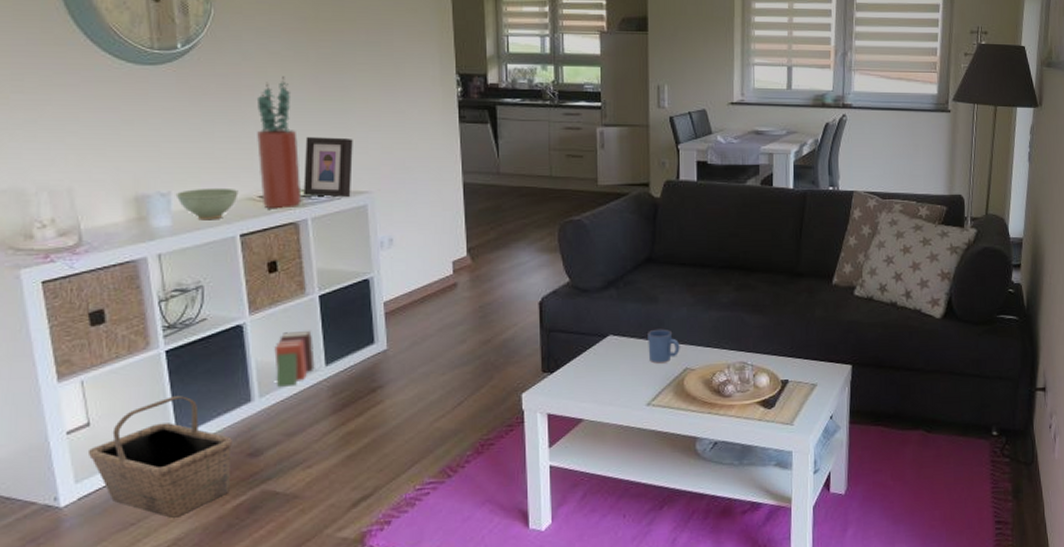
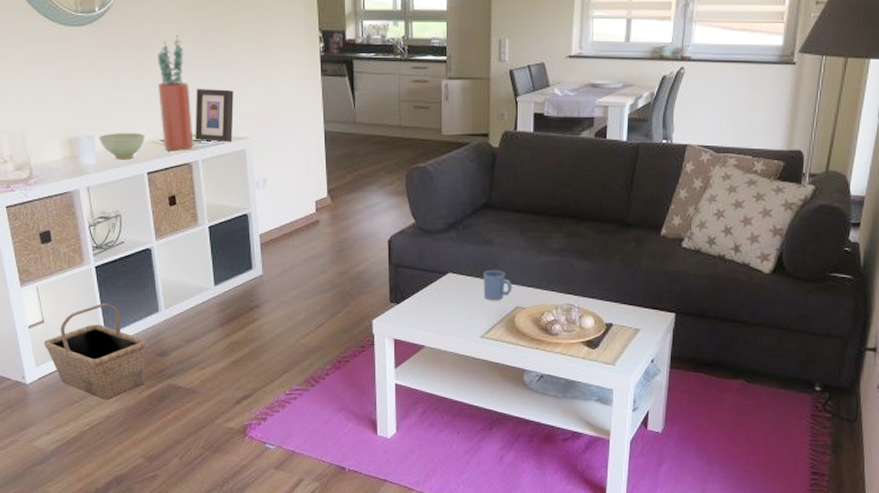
books: present [274,330,315,388] -> none [175,255,206,302]

